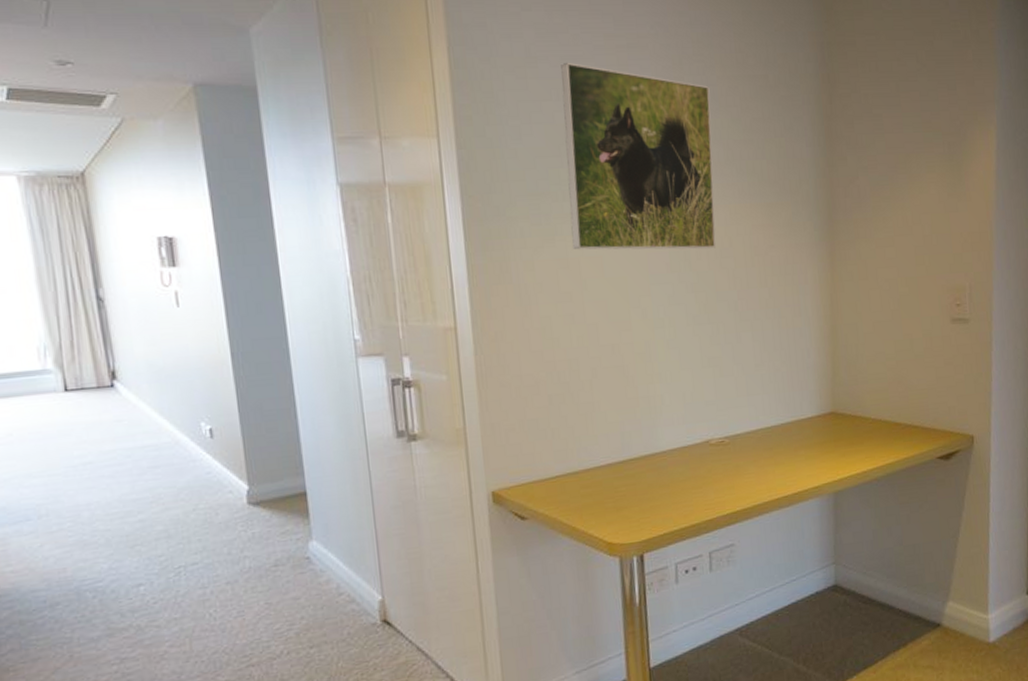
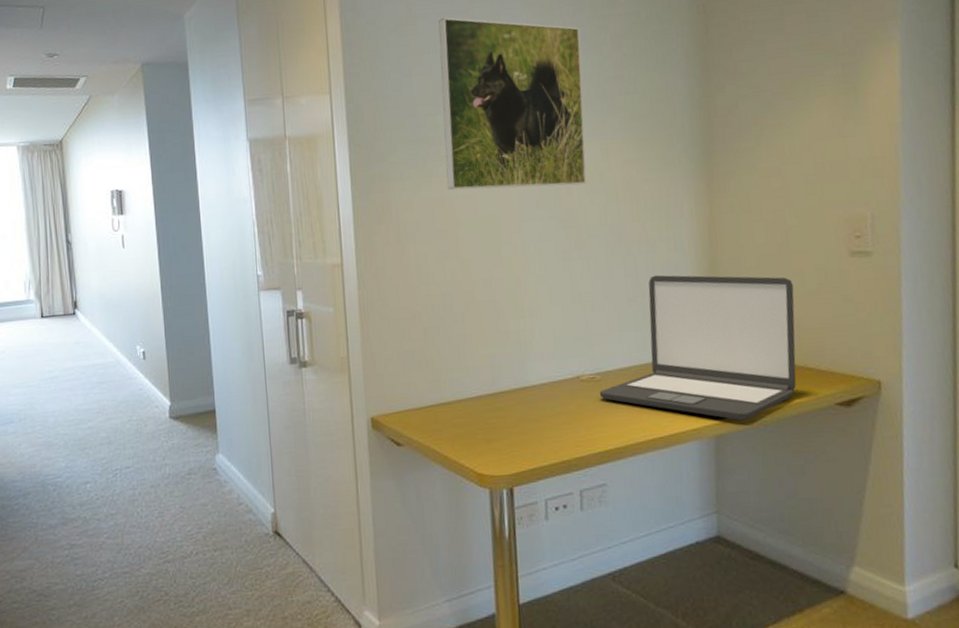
laptop: none [727,339,905,477] -> present [599,275,797,421]

